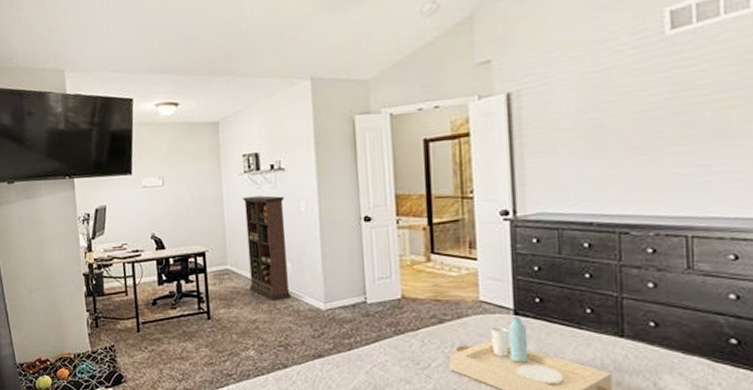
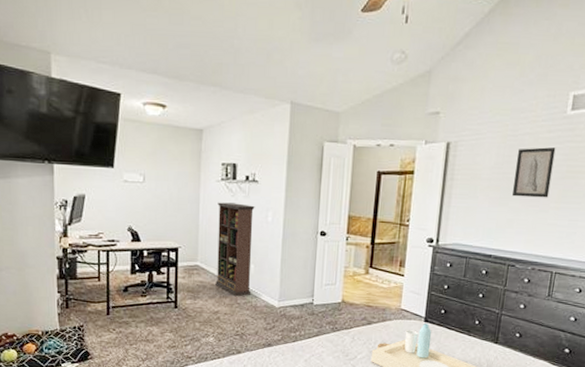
wall art: none [606,78,661,146] -> present [512,147,556,198]

